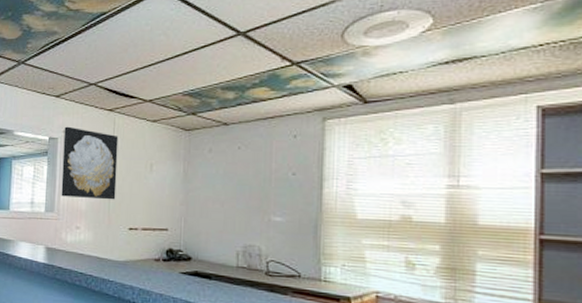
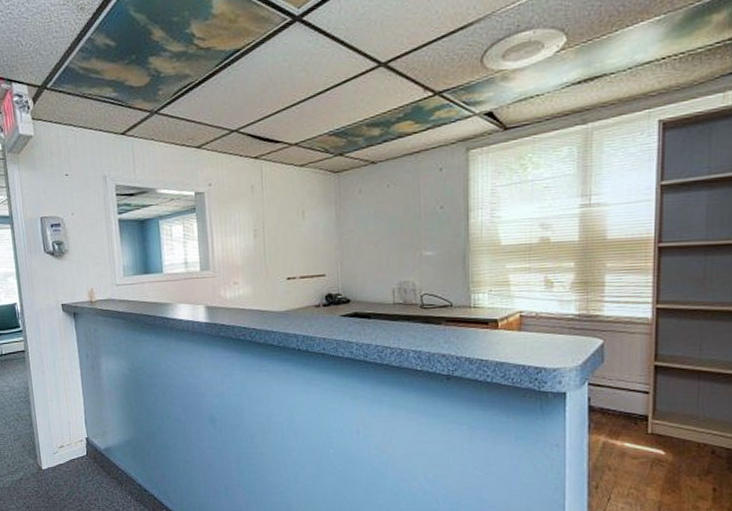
wall art: present [61,126,119,200] -> none [210,178,271,253]

